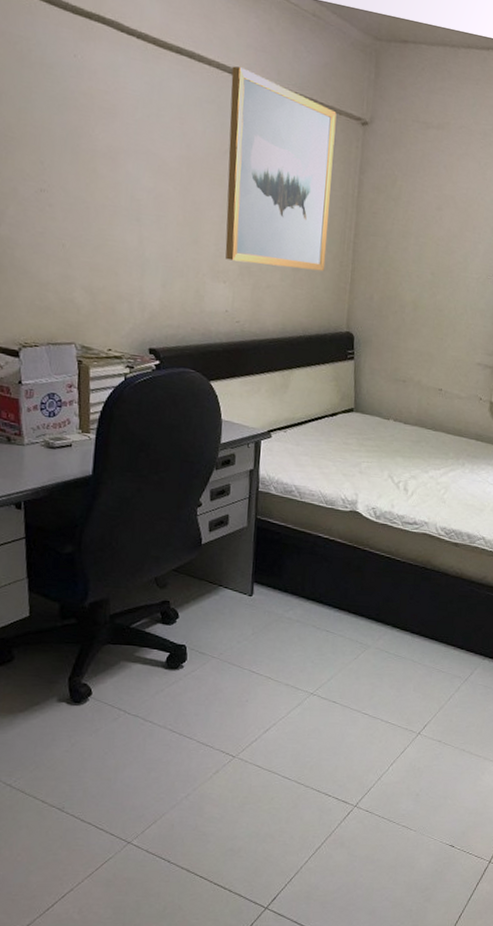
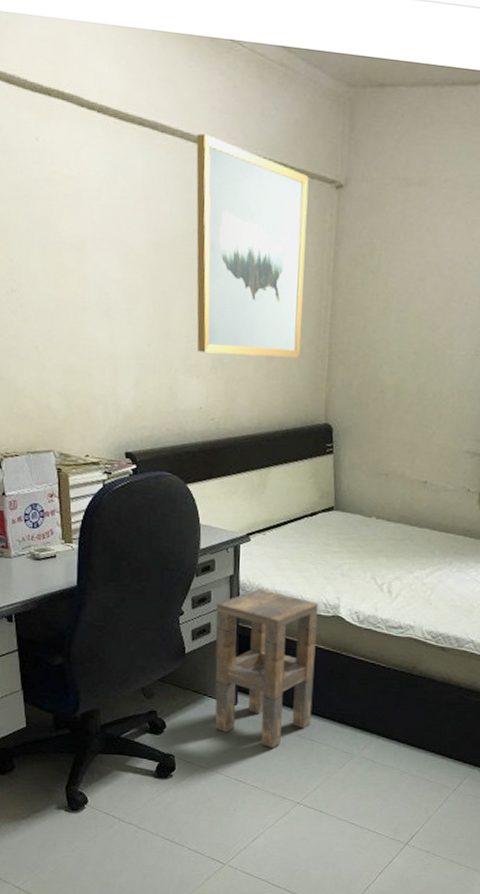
side table: none [229,483,337,639] -> present [215,589,318,749]

